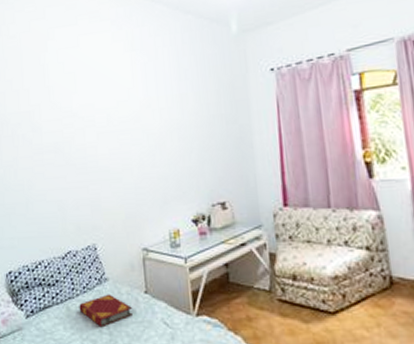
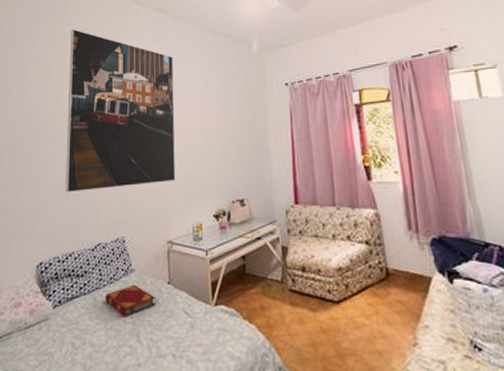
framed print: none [24,15,149,199] -> present [66,28,176,193]

